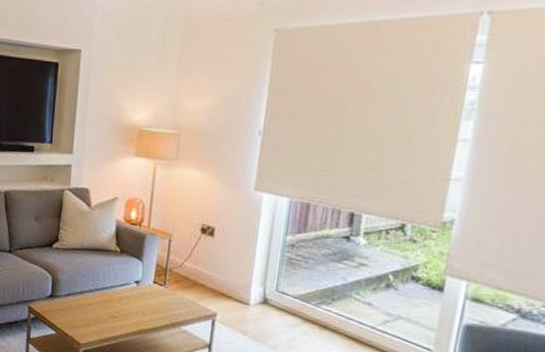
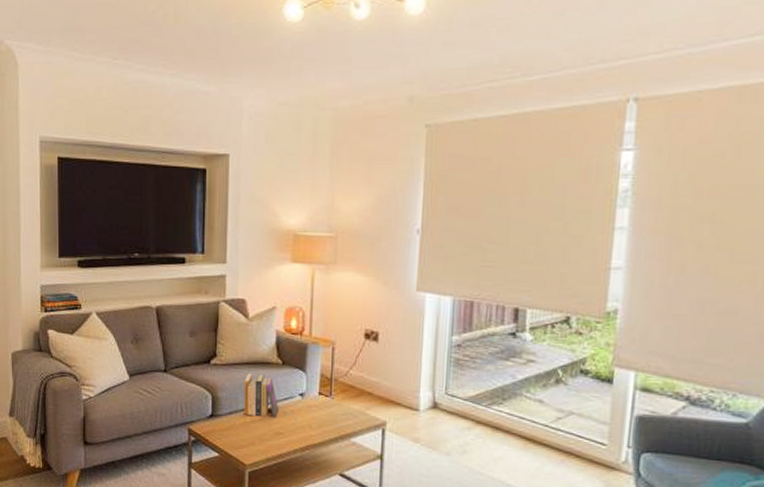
books: none [81,258,114,301] -> present [243,373,278,418]

